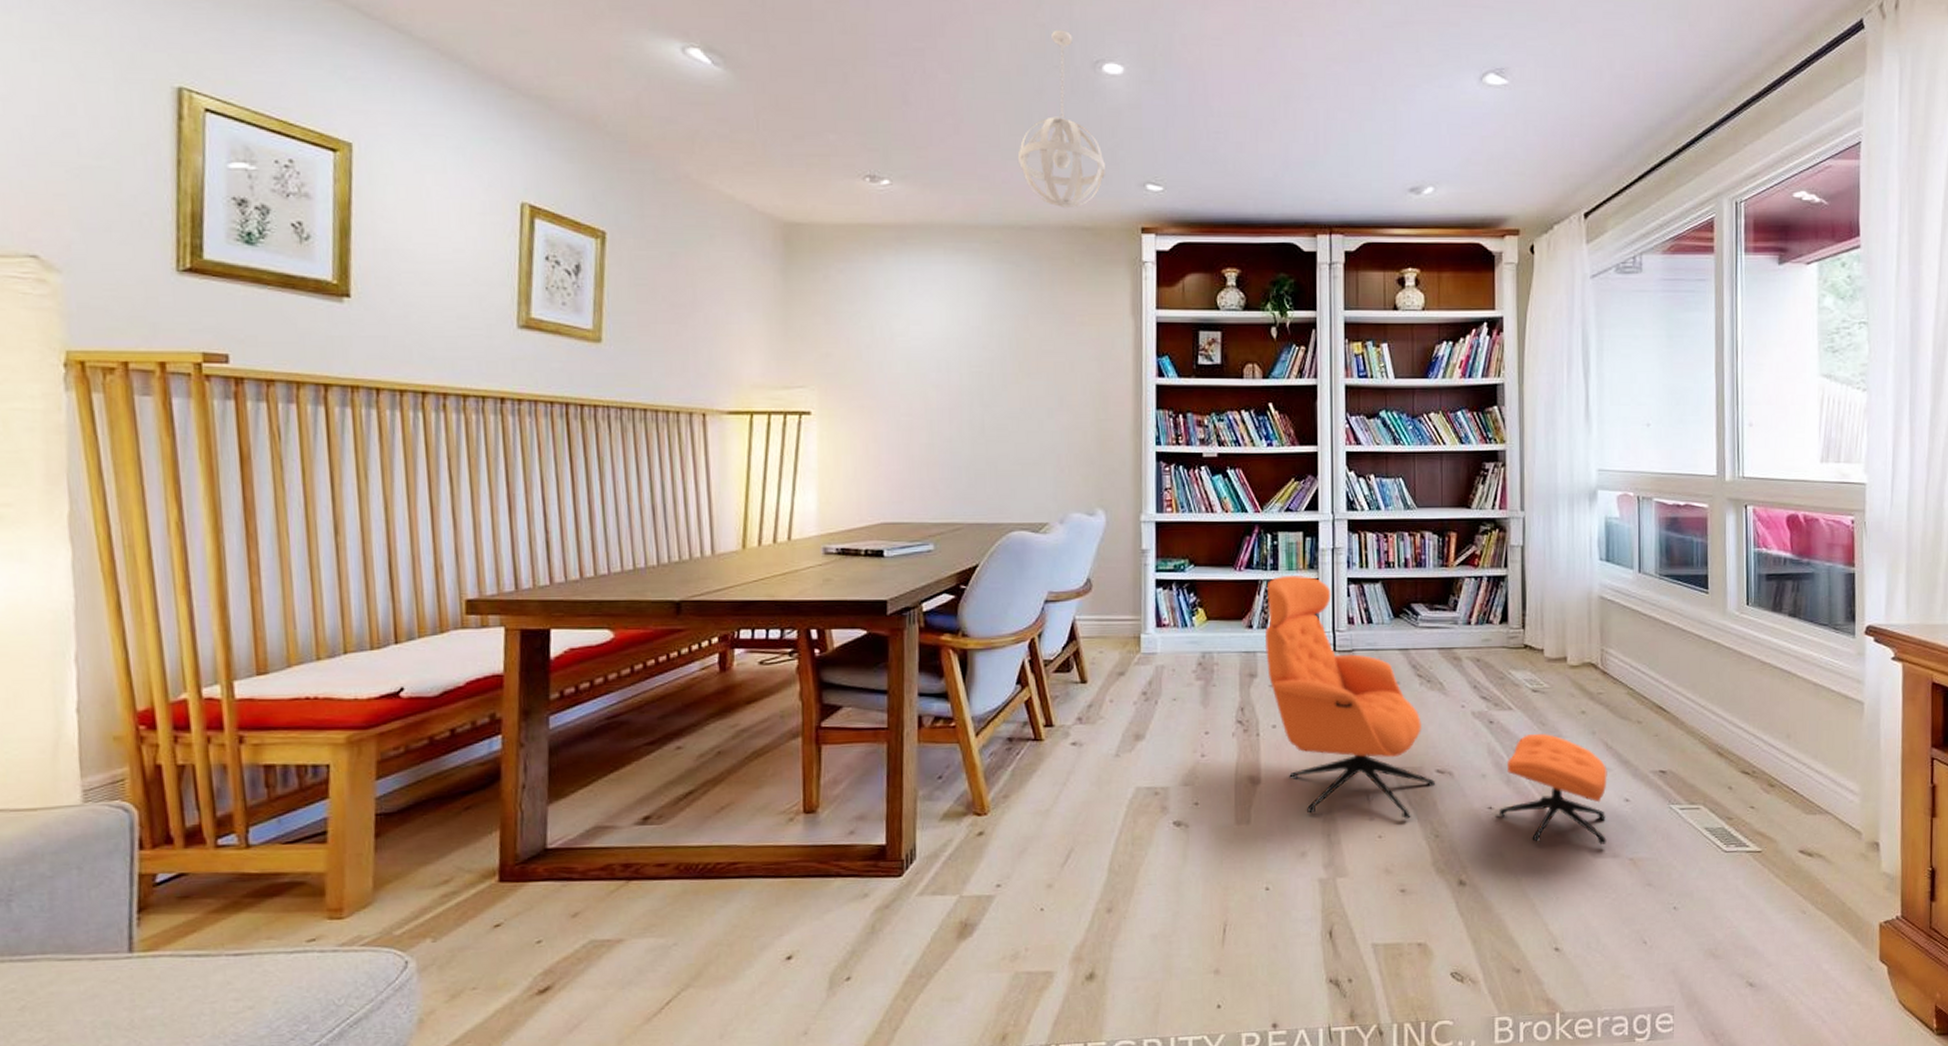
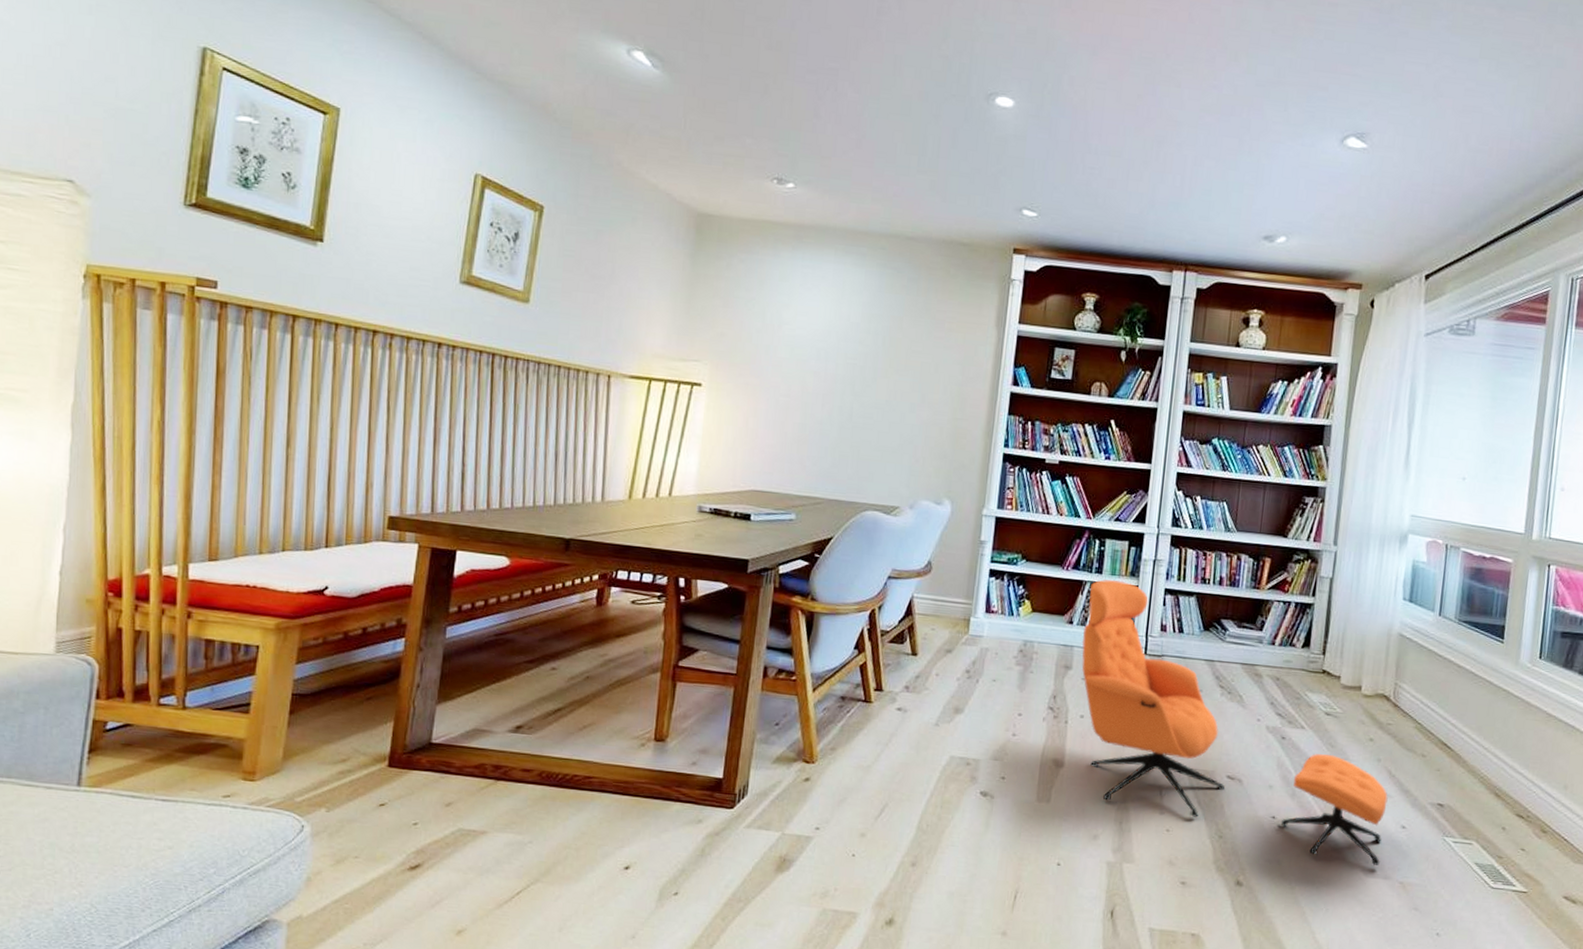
pendant light: present [1017,29,1105,209] -> none [909,62,988,225]

